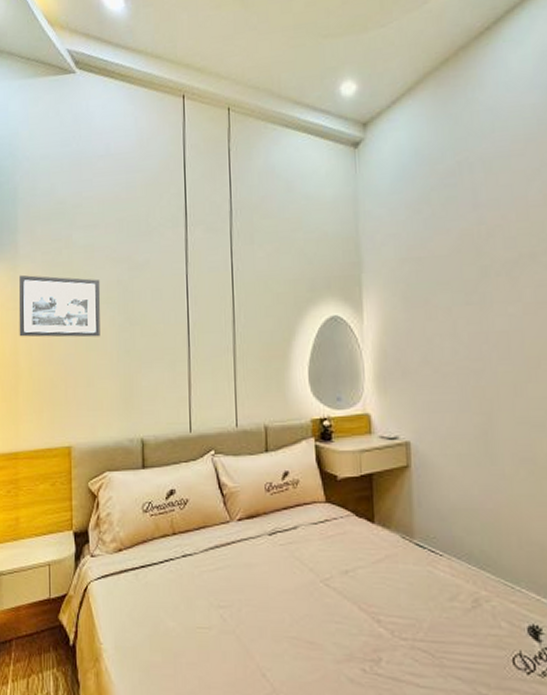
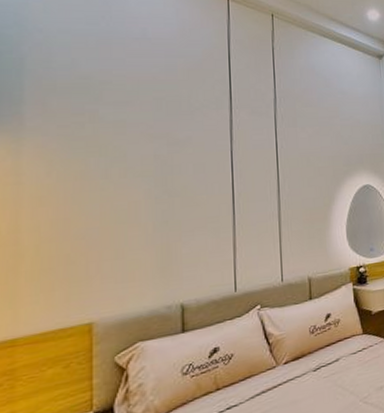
picture frame: present [18,274,101,338] -> none [22,148,134,213]

